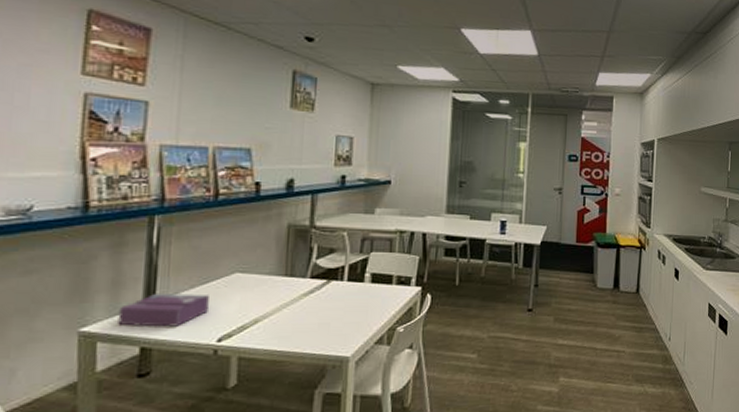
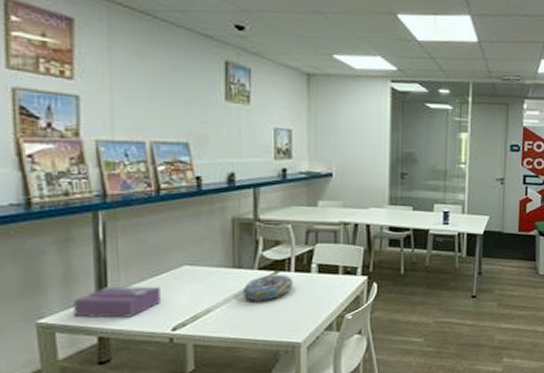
decorative bowl: none [293,283,345,311] -> present [243,274,293,301]

